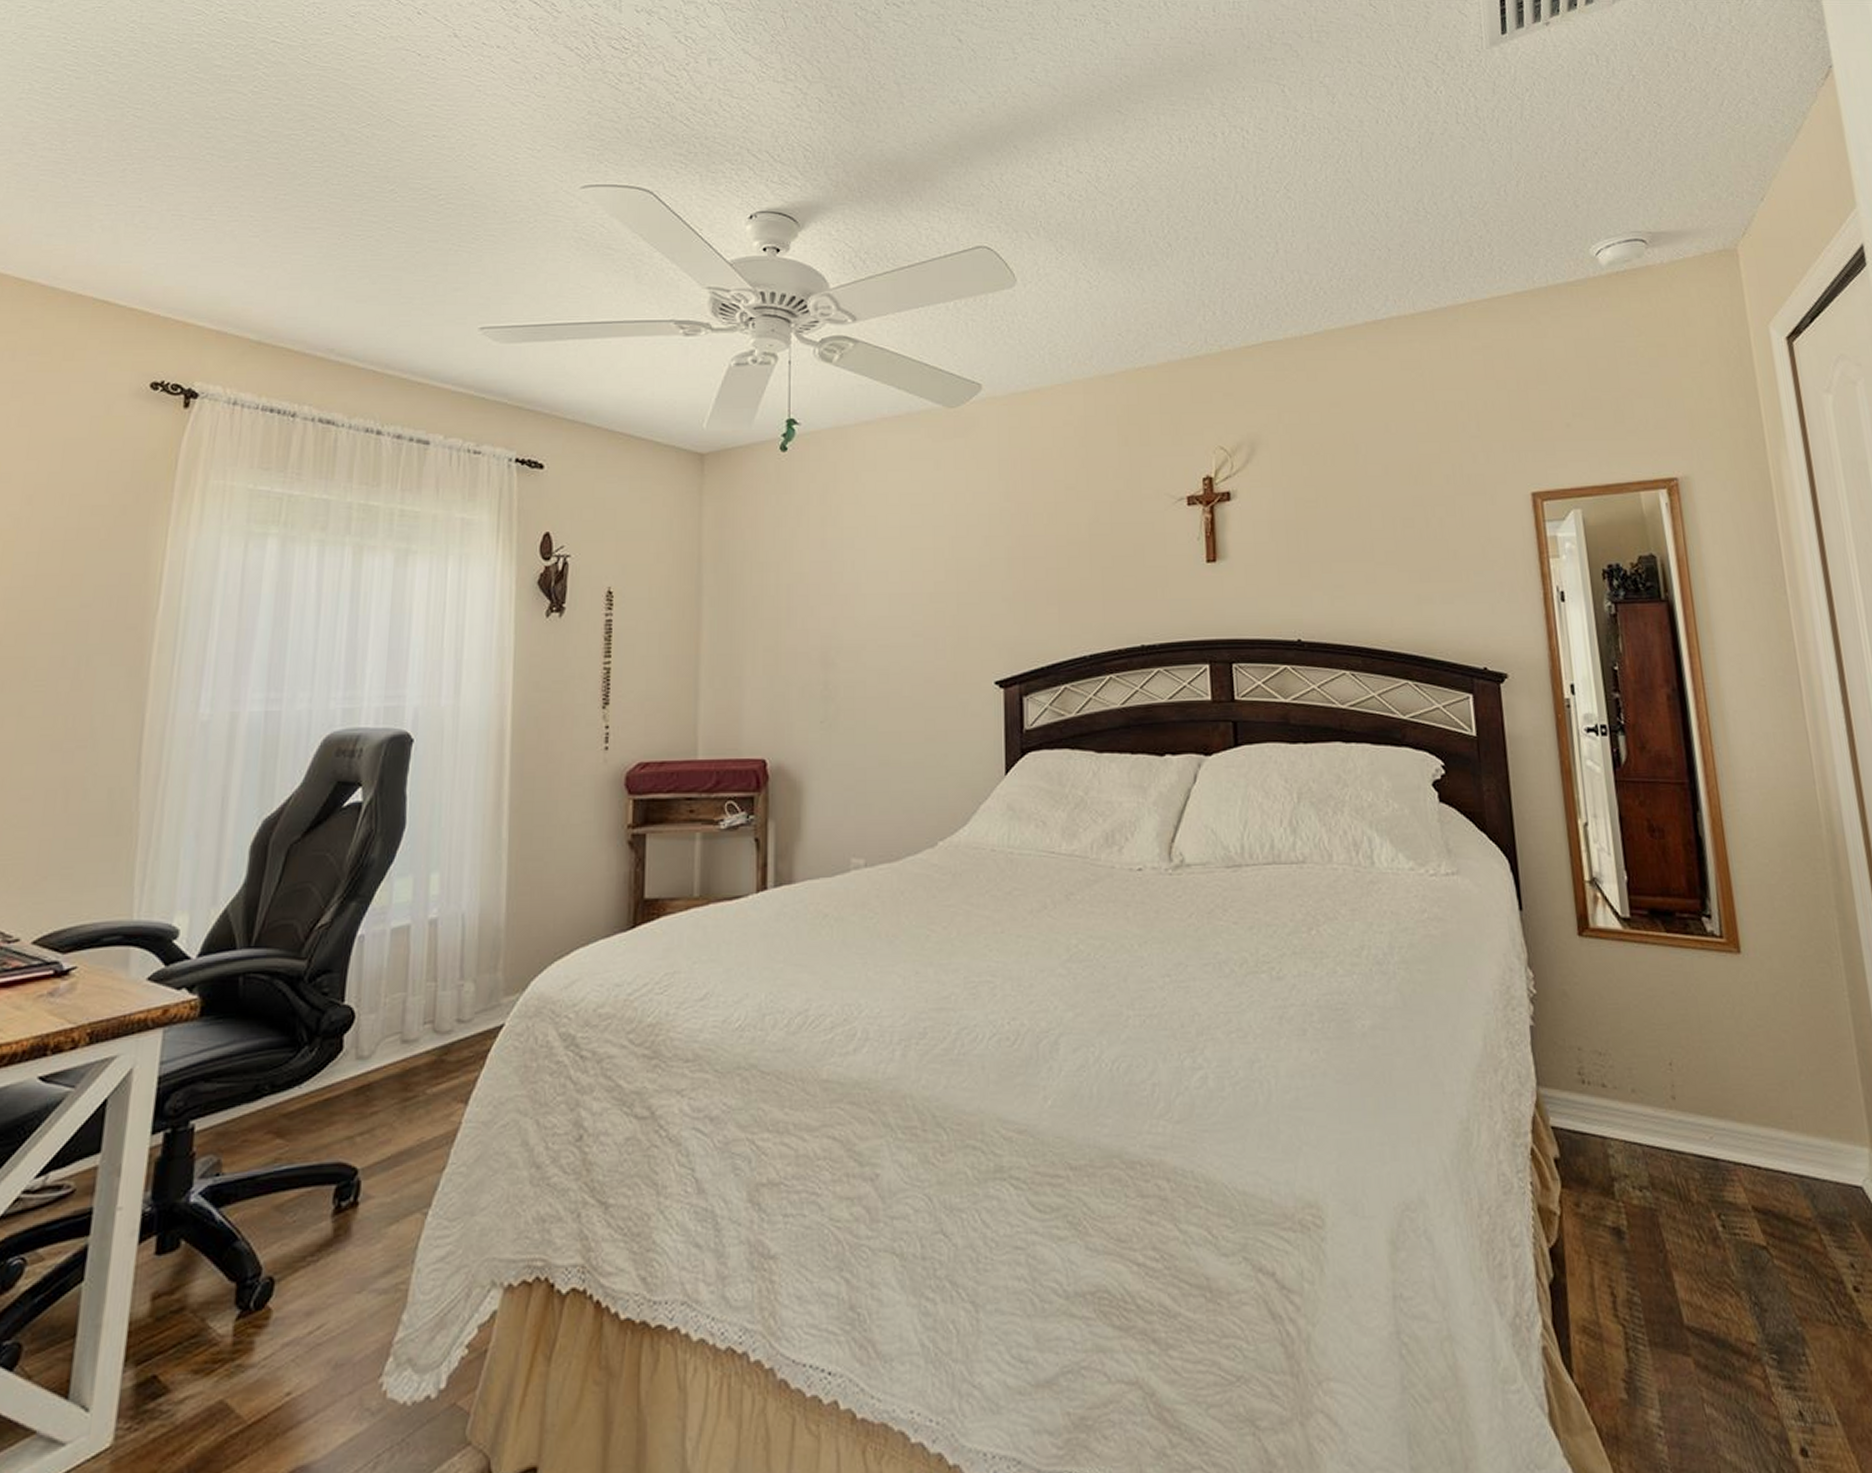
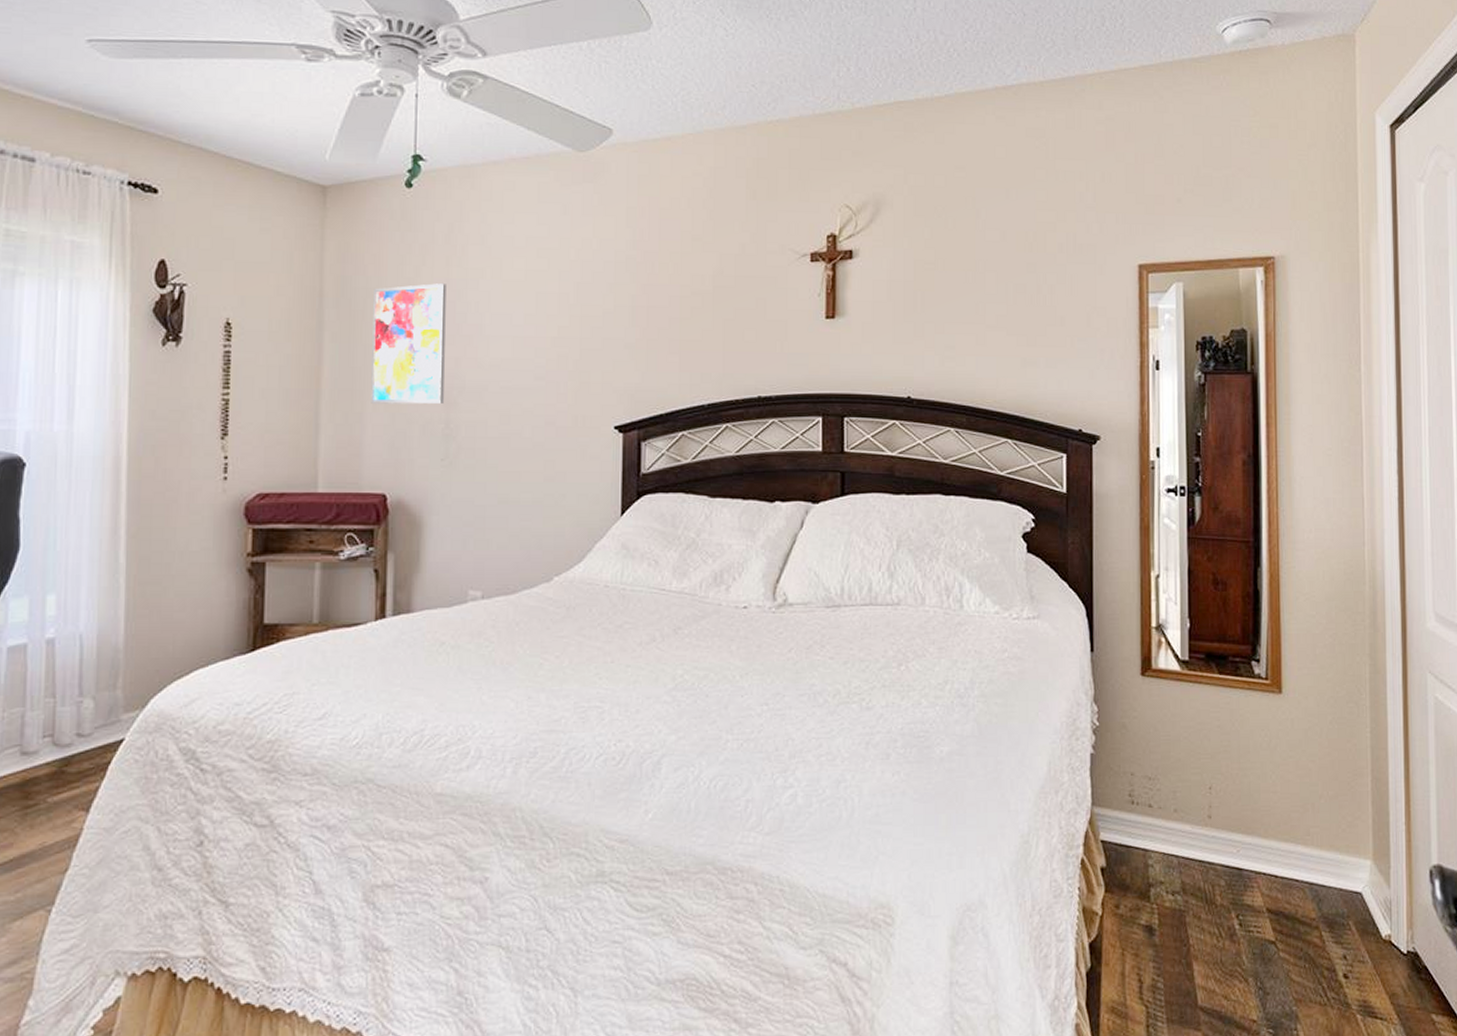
wall art: none [749,544,822,667] -> present [371,283,446,405]

